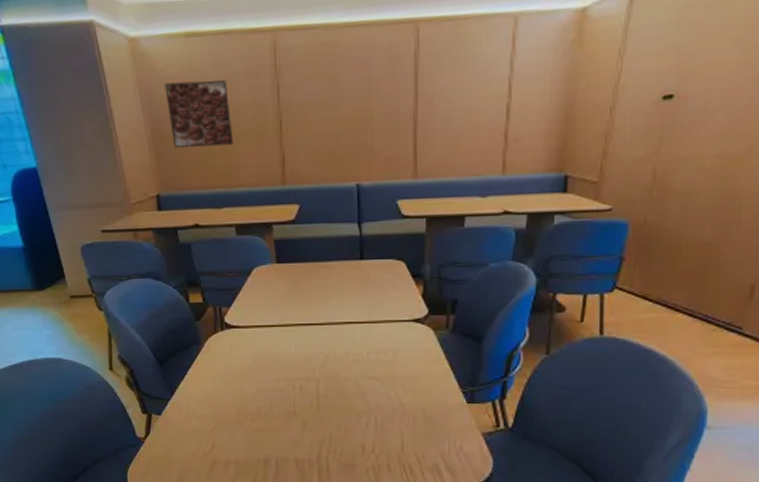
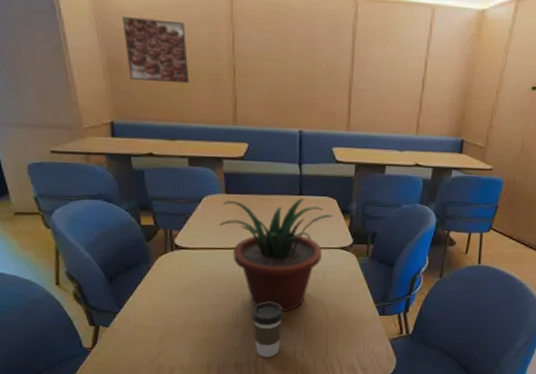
potted plant: none [270,263,402,400] -> present [218,198,333,313]
coffee cup: none [311,388,348,453] -> present [251,303,284,357]

